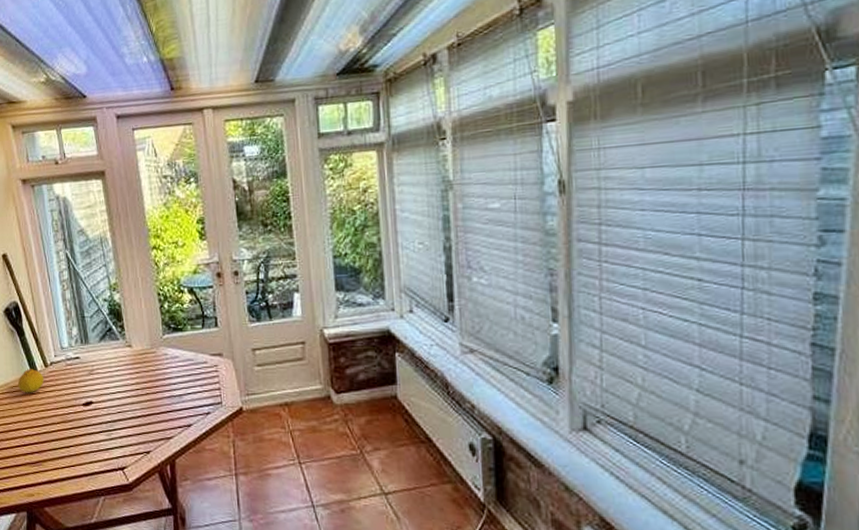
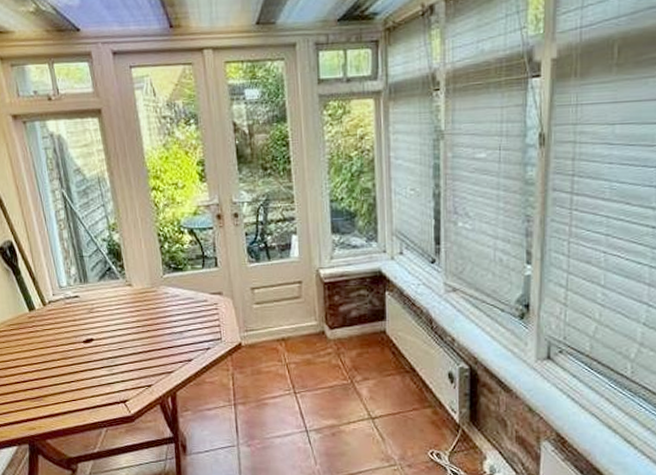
fruit: present [18,369,45,393] -> none [15,308,43,331]

